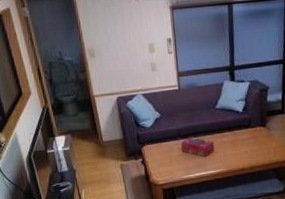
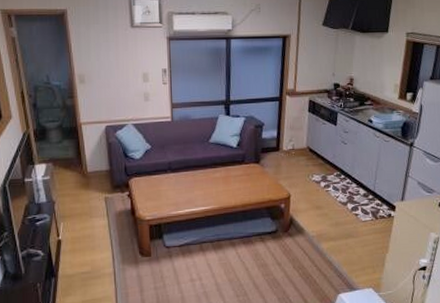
tissue box: present [181,137,214,157] -> none [171,171,206,193]

